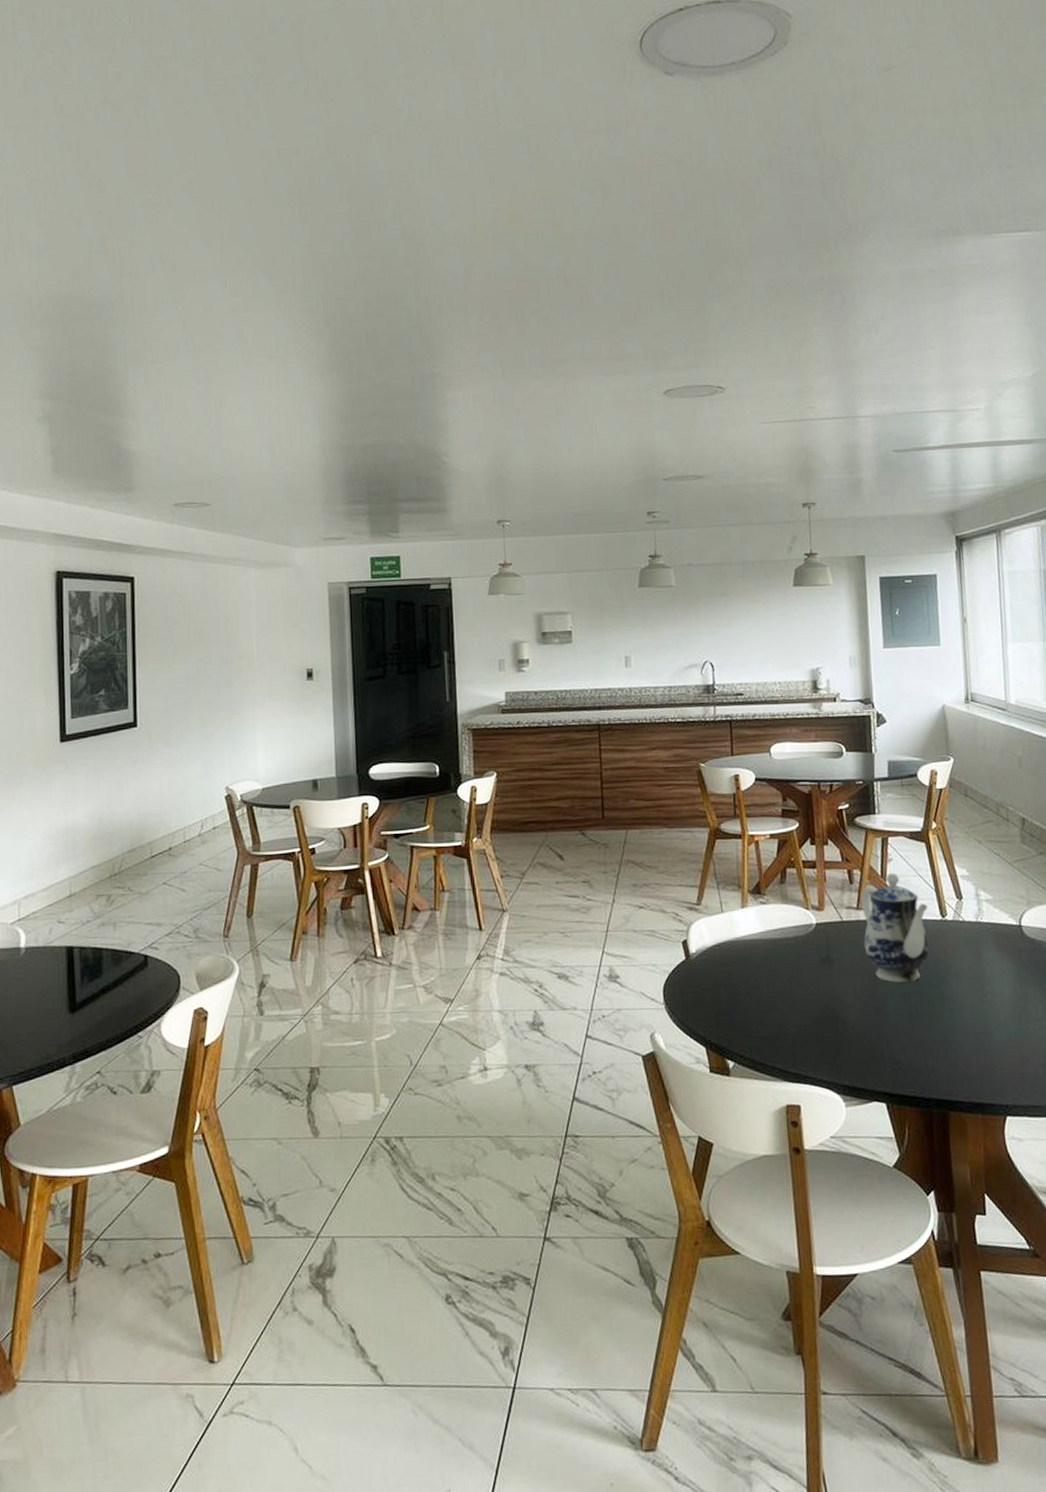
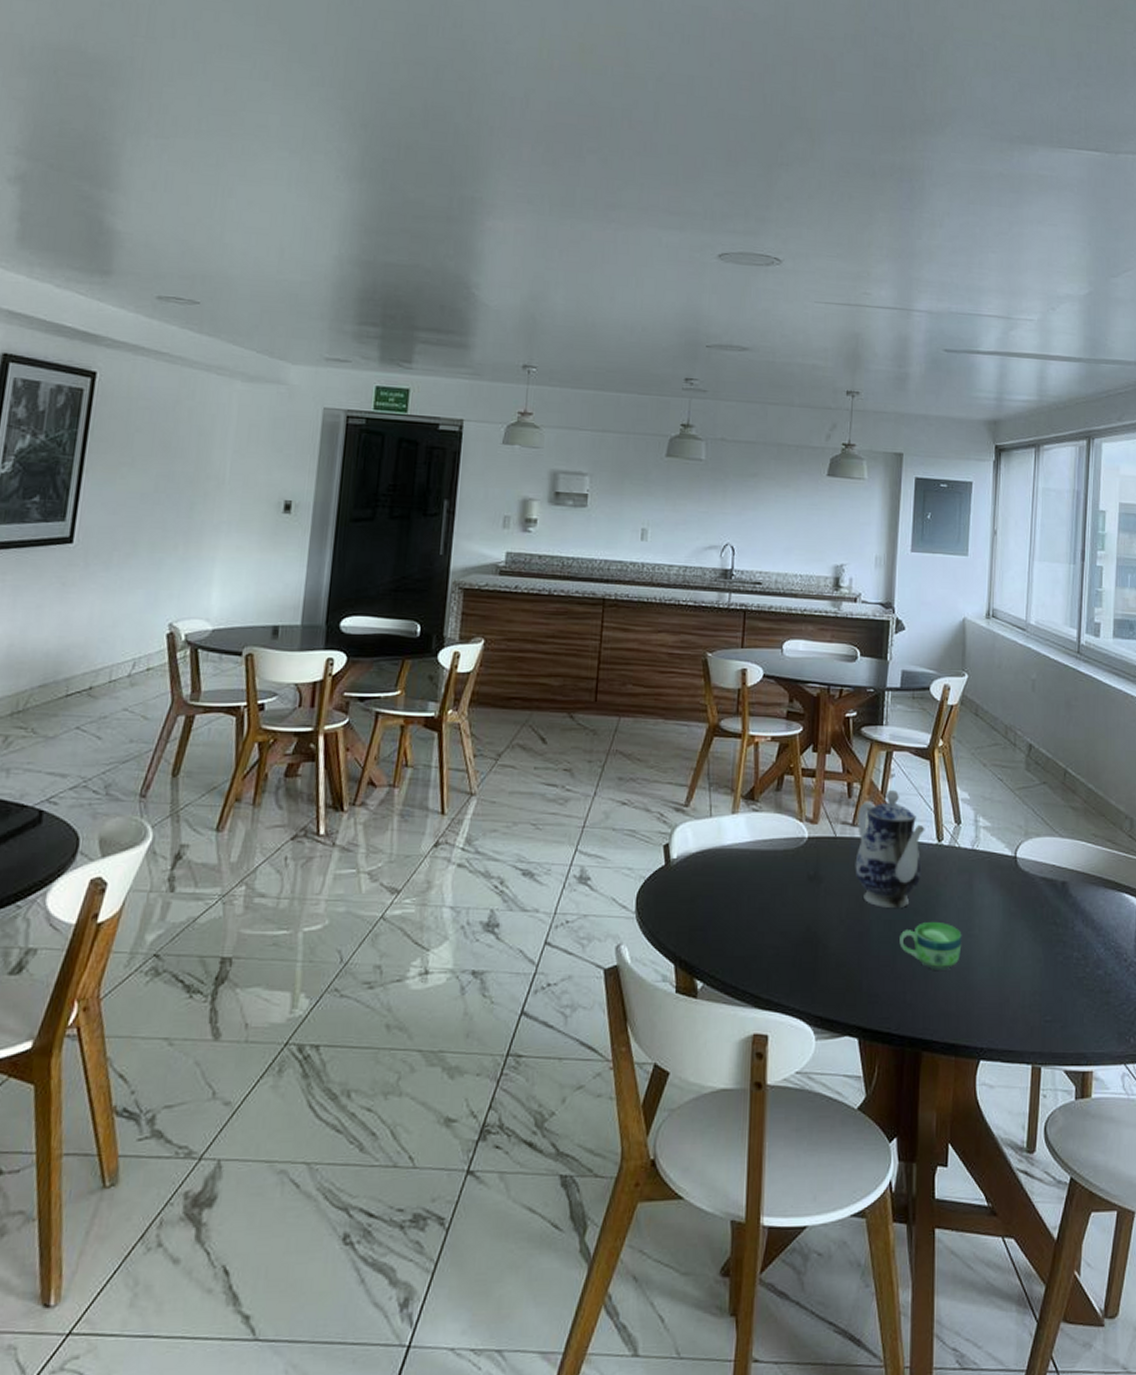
cup: none [915,991,977,1036] -> present [899,921,962,970]

